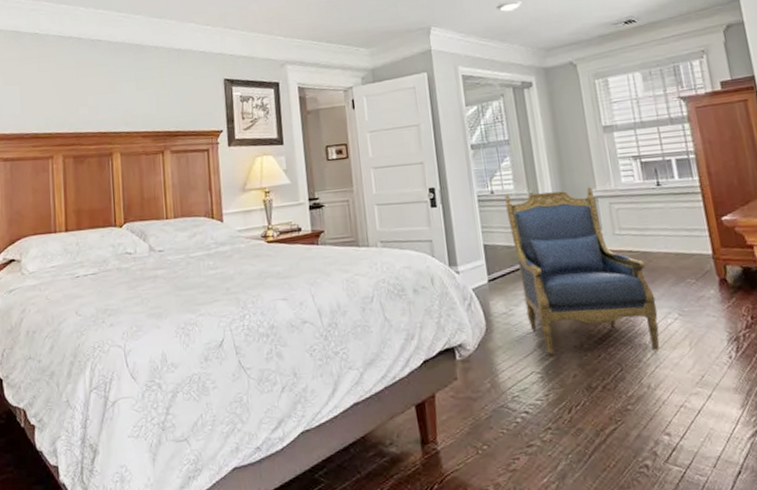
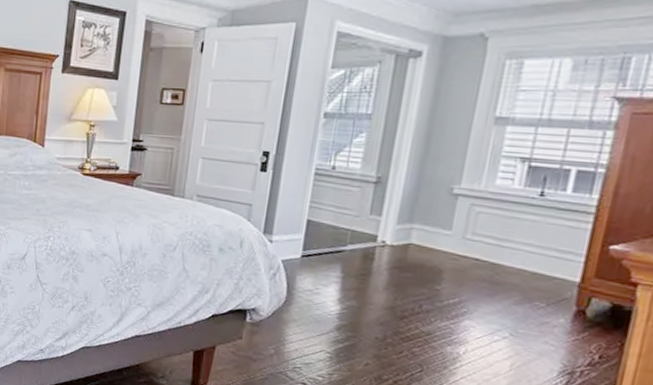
armchair: present [504,187,660,354] -> none [333,172,490,363]

